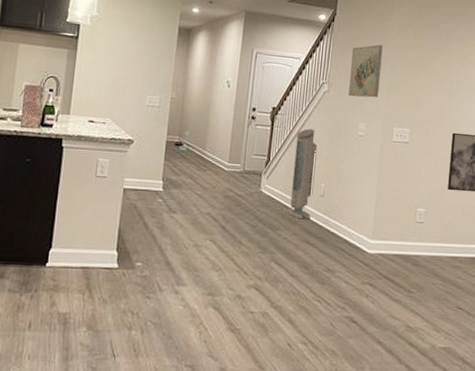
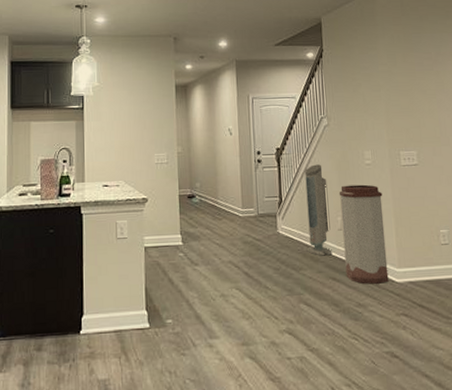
trash can: none [320,153,370,252] -> present [339,184,389,284]
wall art: present [348,44,383,98] -> none [345,73,379,127]

